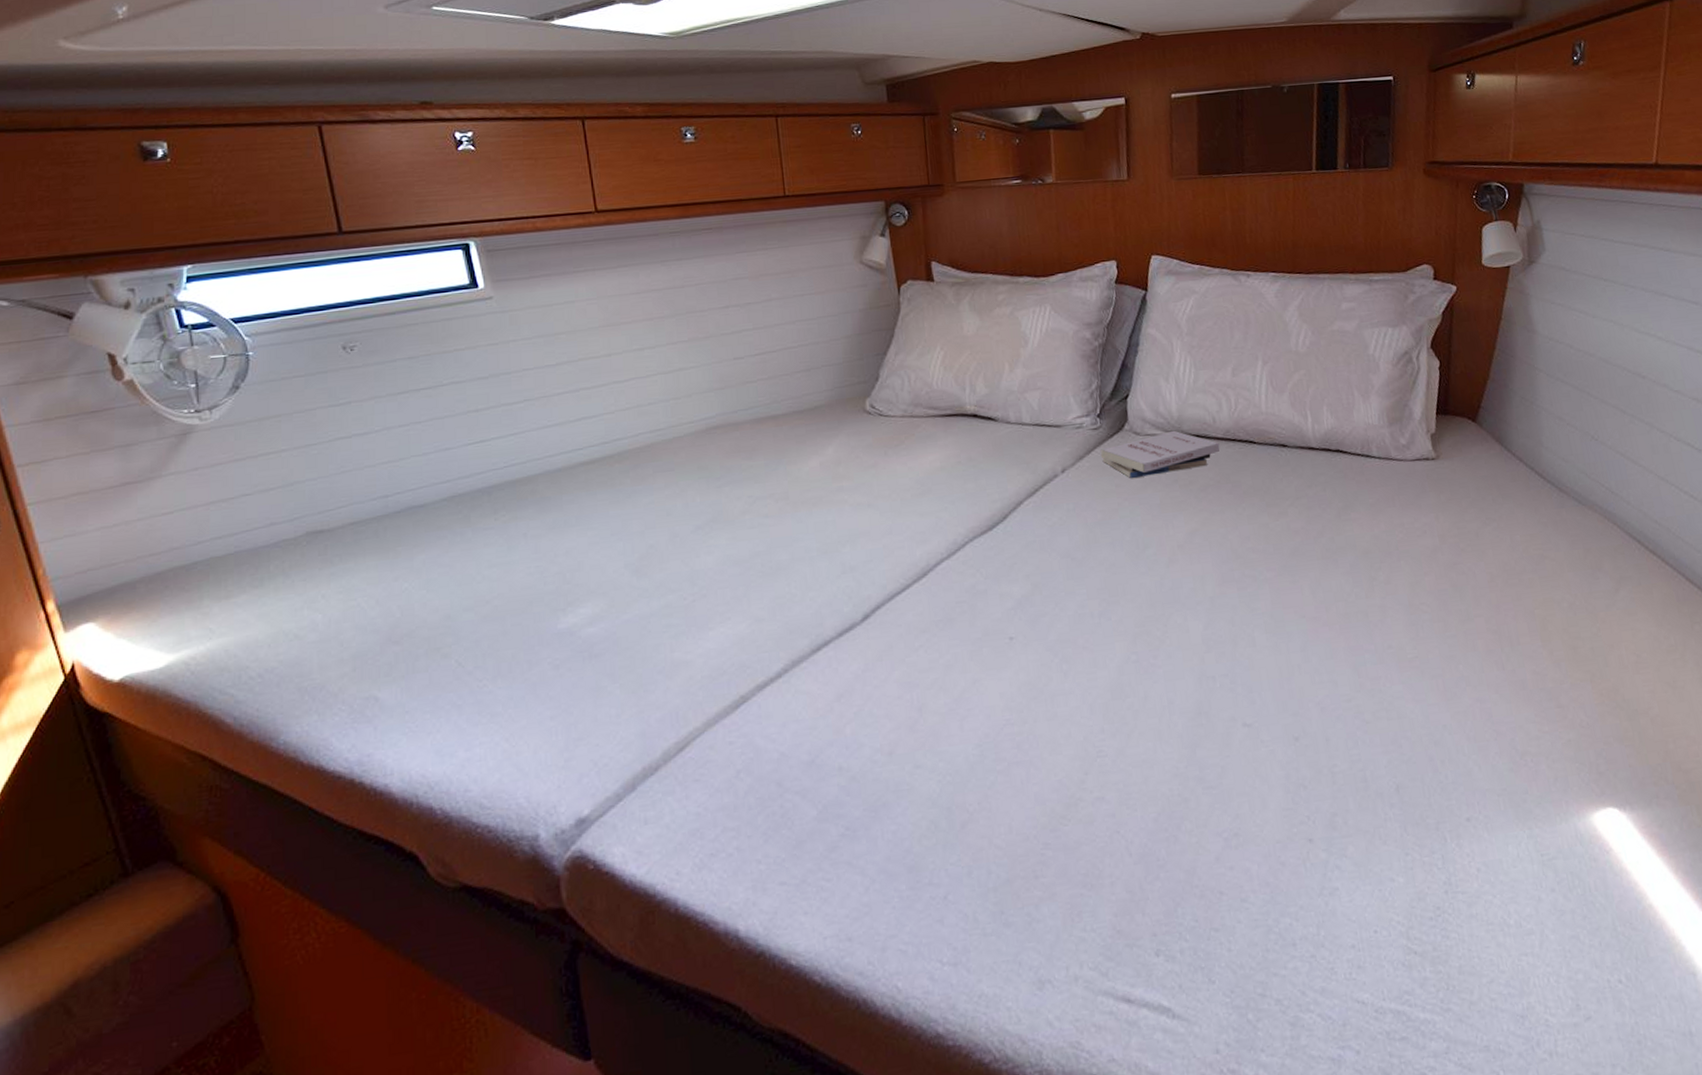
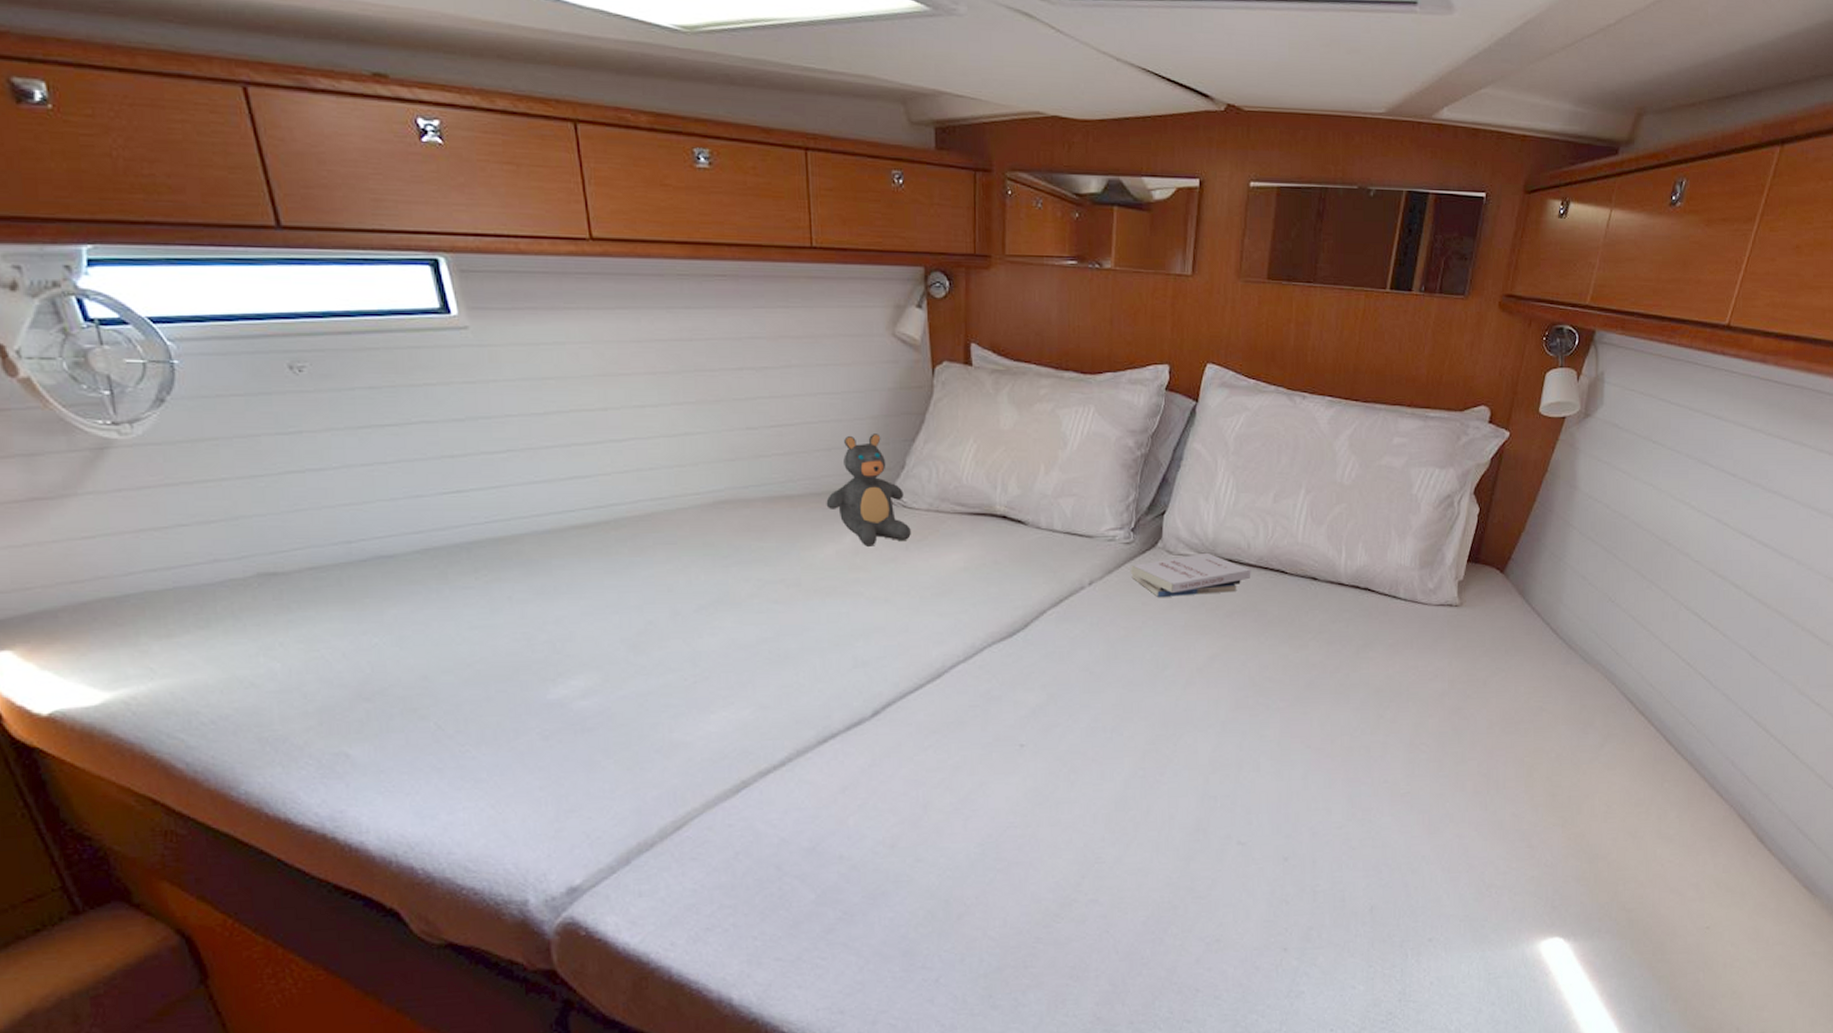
stuffed animal: none [808,351,889,456] -> present [826,434,911,546]

